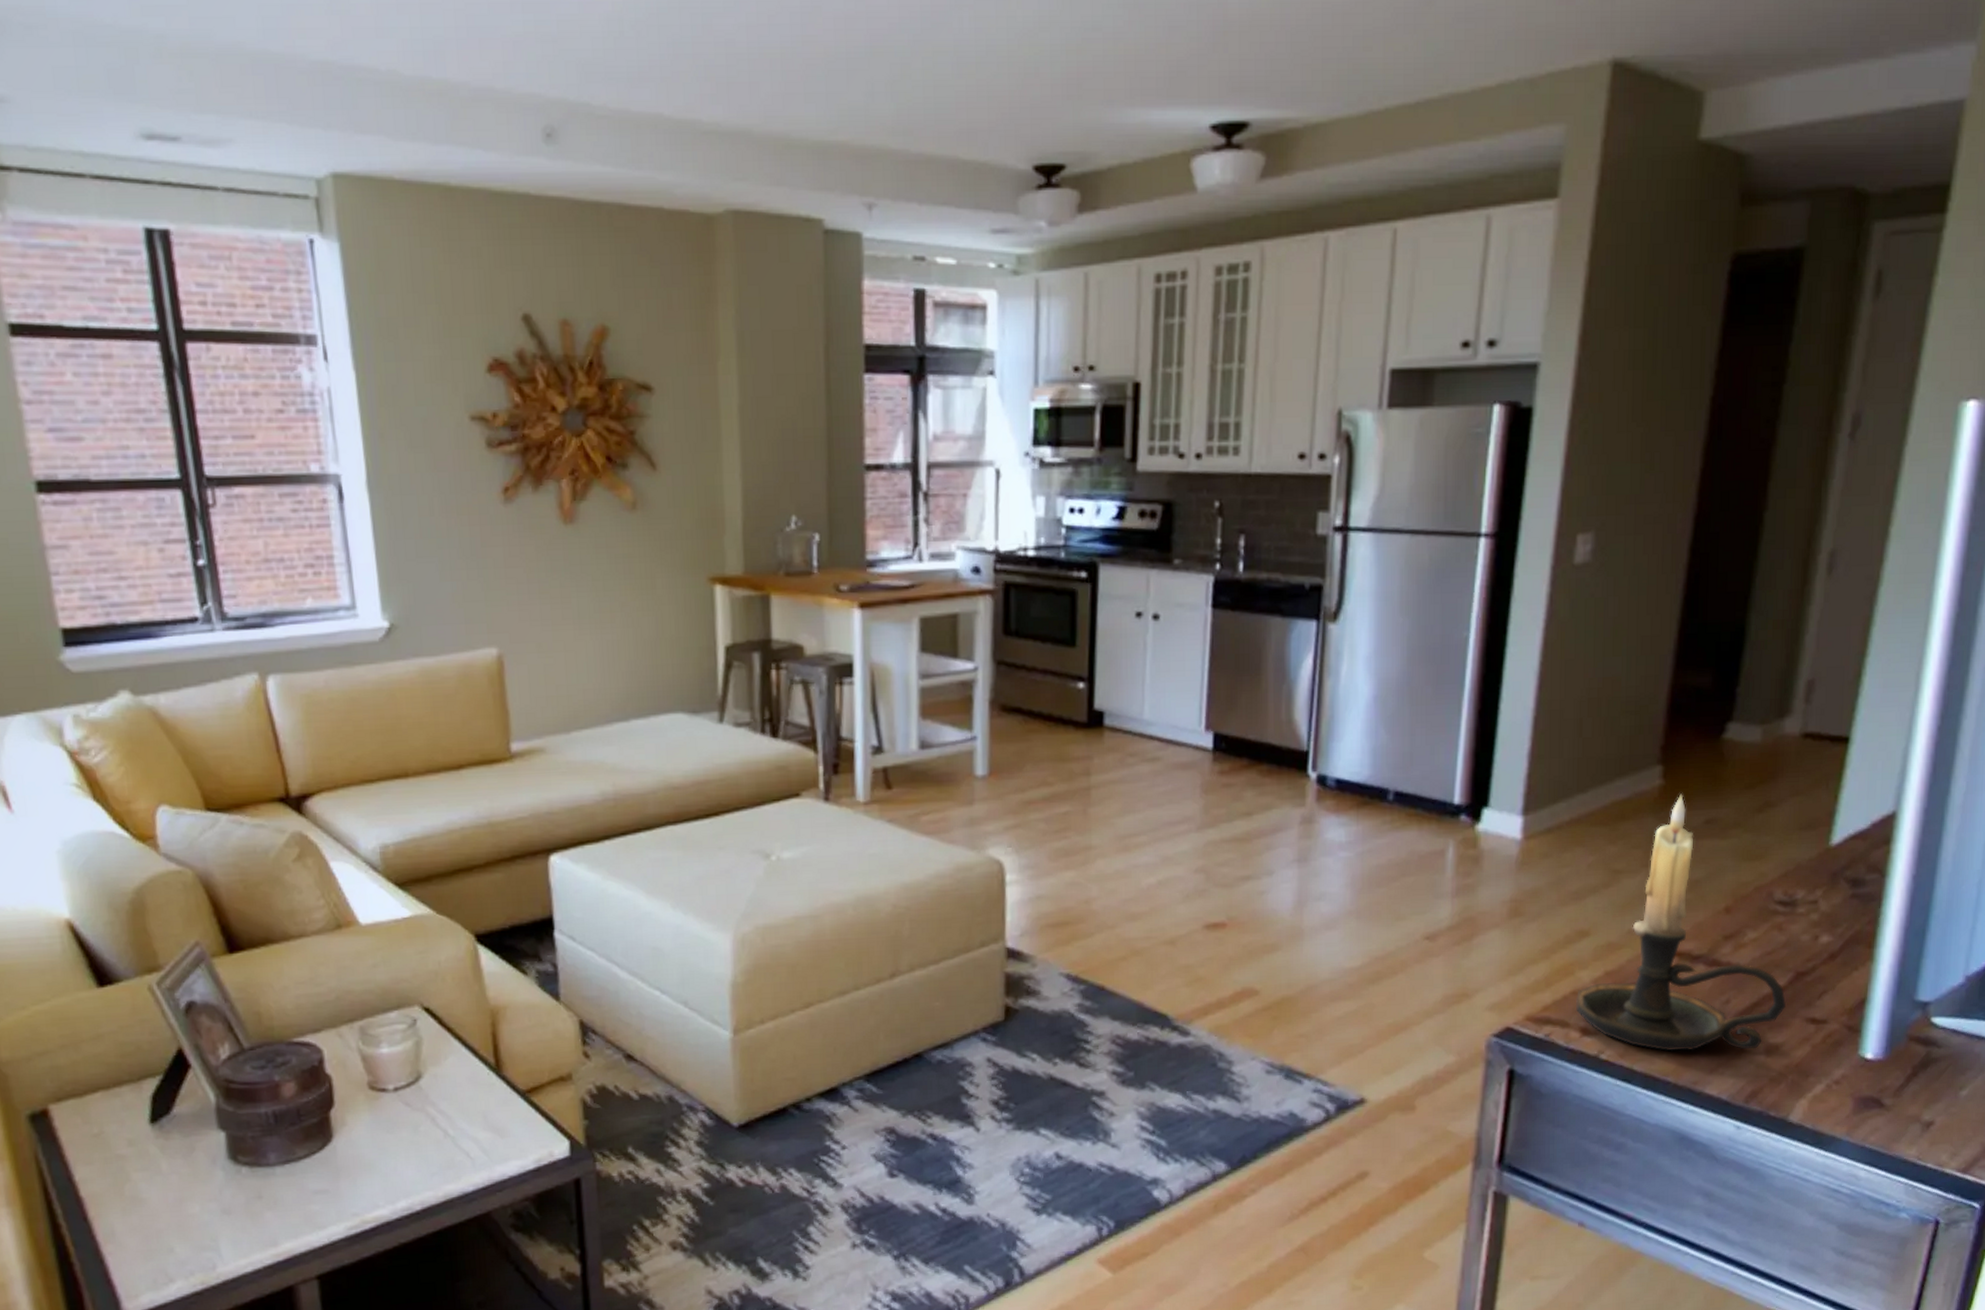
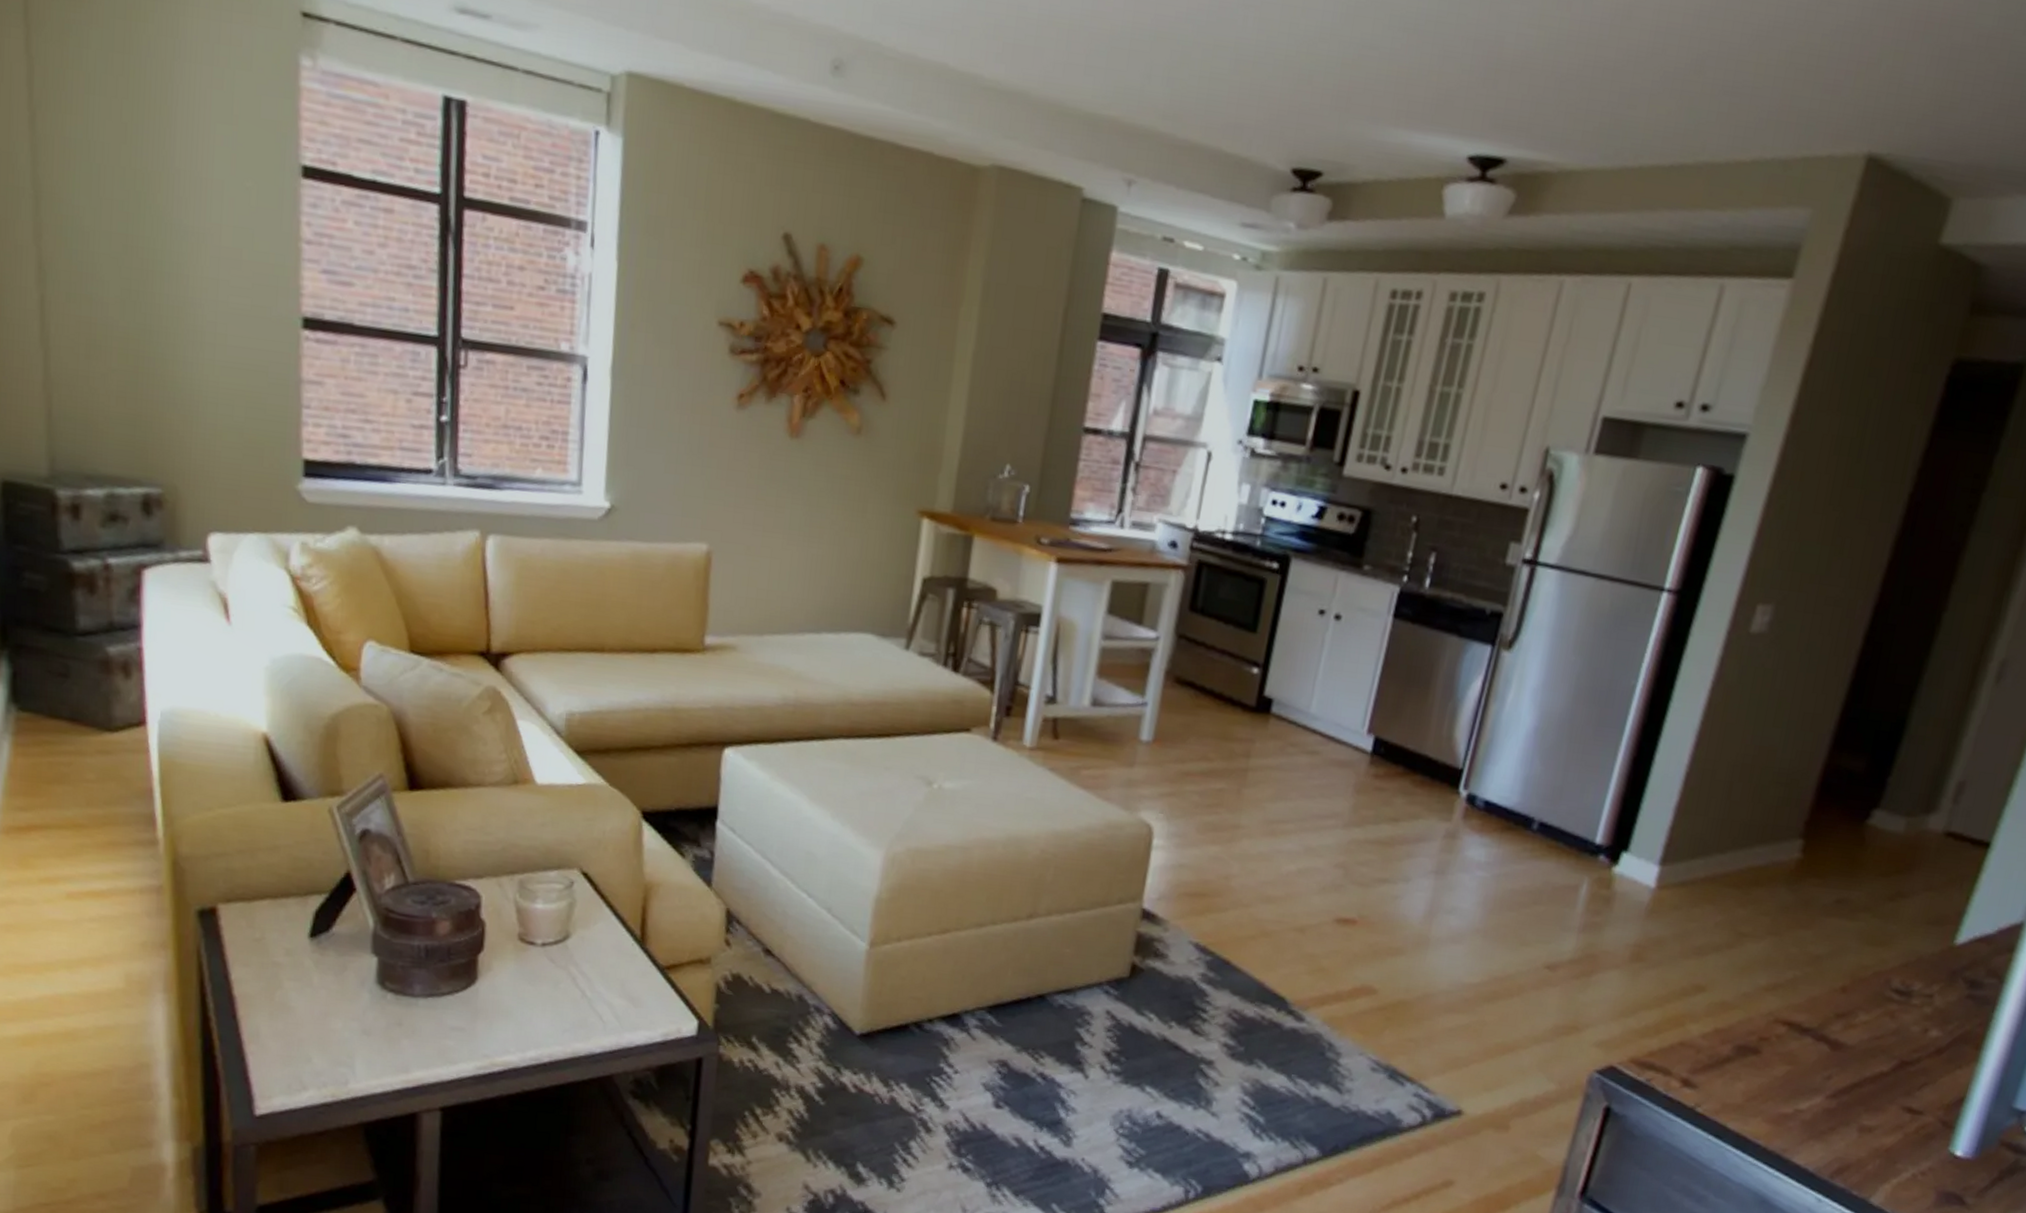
candle holder: present [1575,793,1786,1051] -> none [1679,870,1887,1128]

